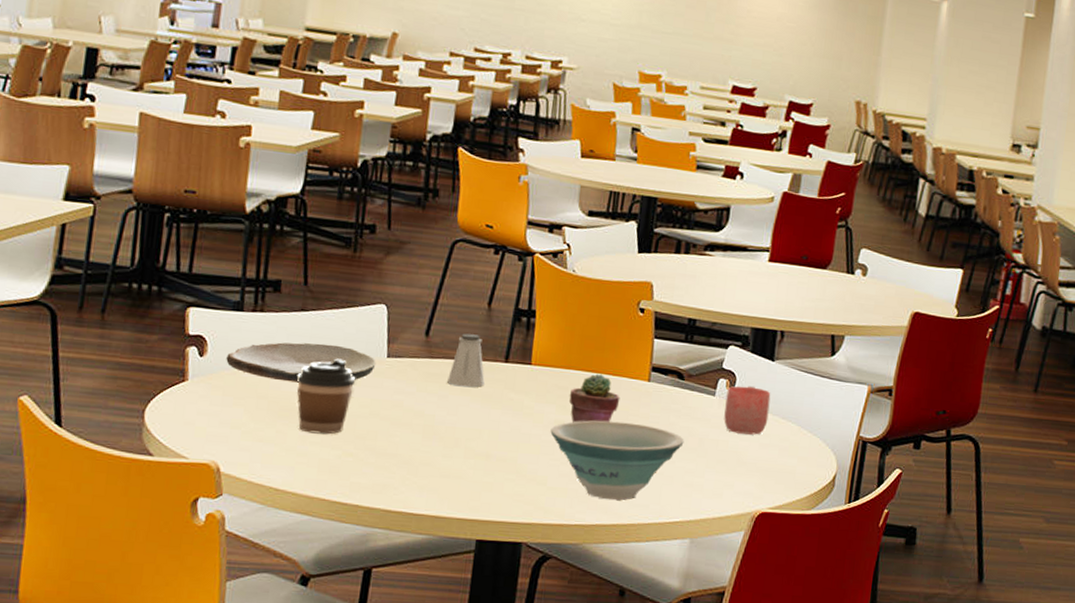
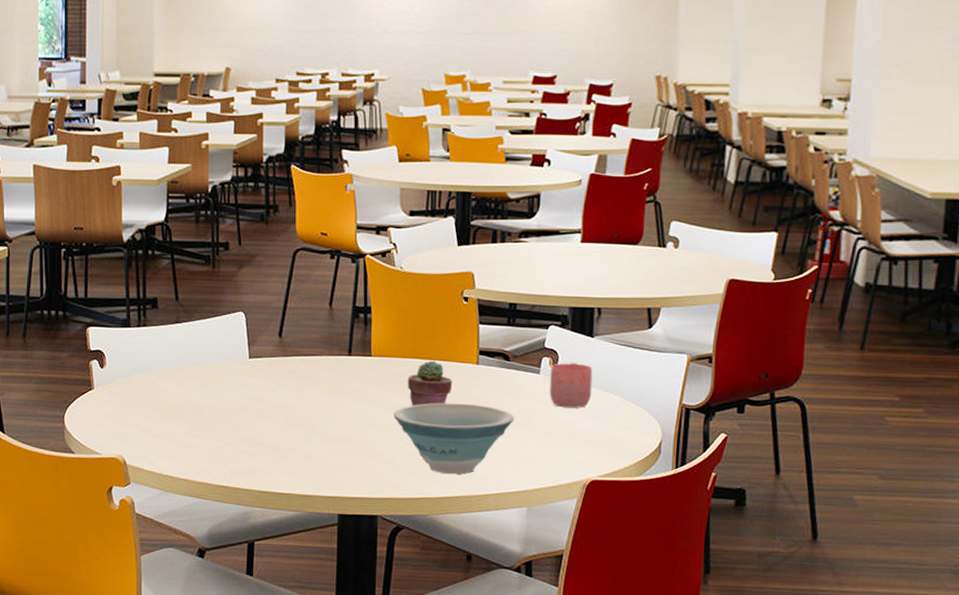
plate: present [226,342,376,383] -> none [121,350,240,385]
coffee cup: present [296,359,356,435] -> none [178,363,225,428]
saltshaker: present [446,333,485,388] -> none [300,332,333,380]

